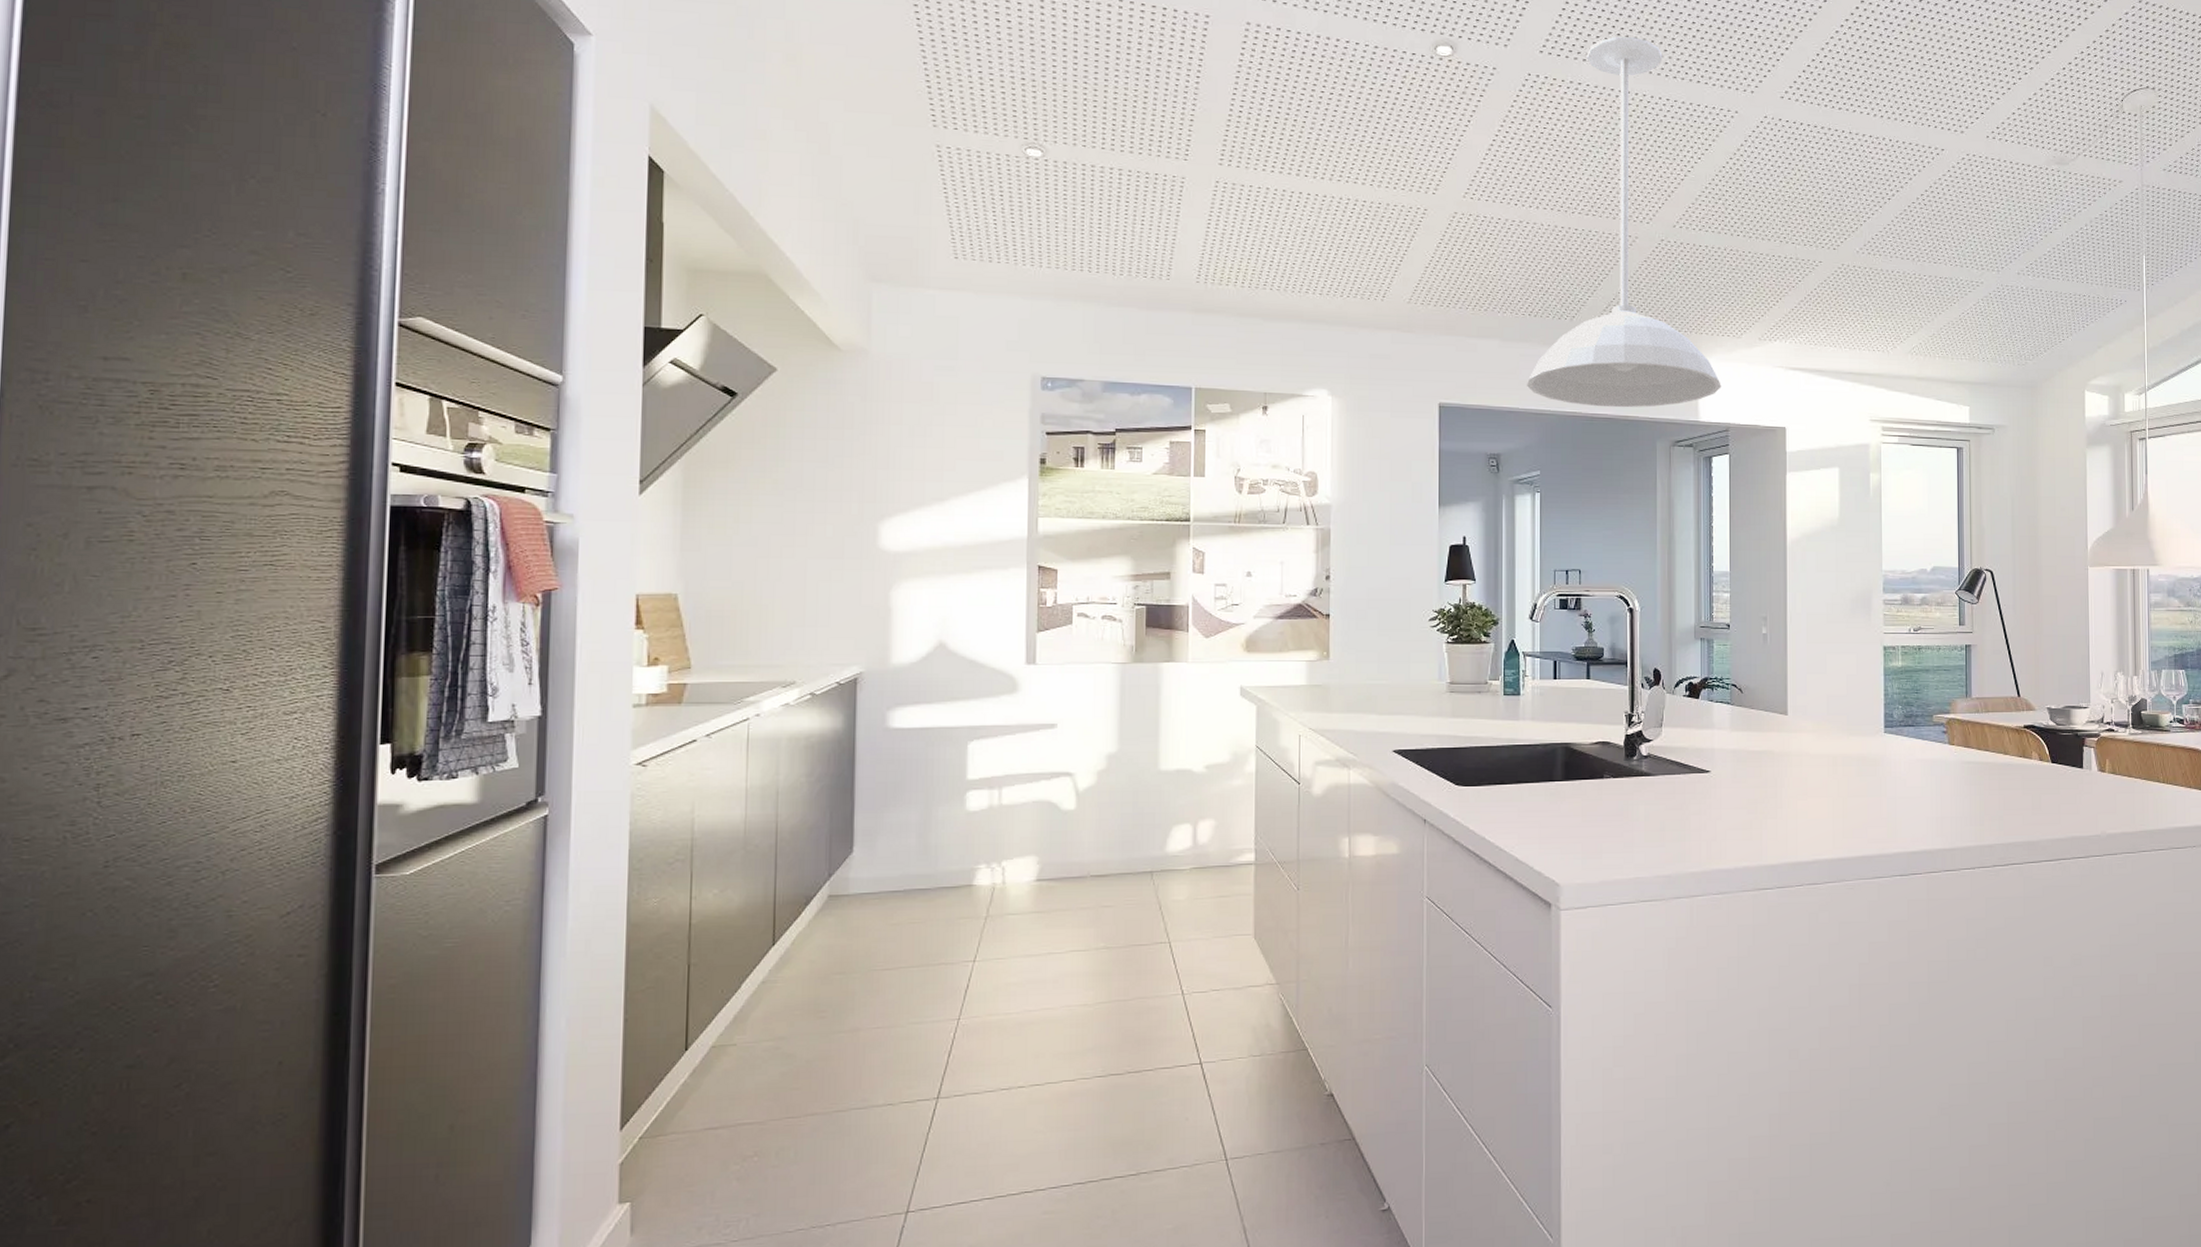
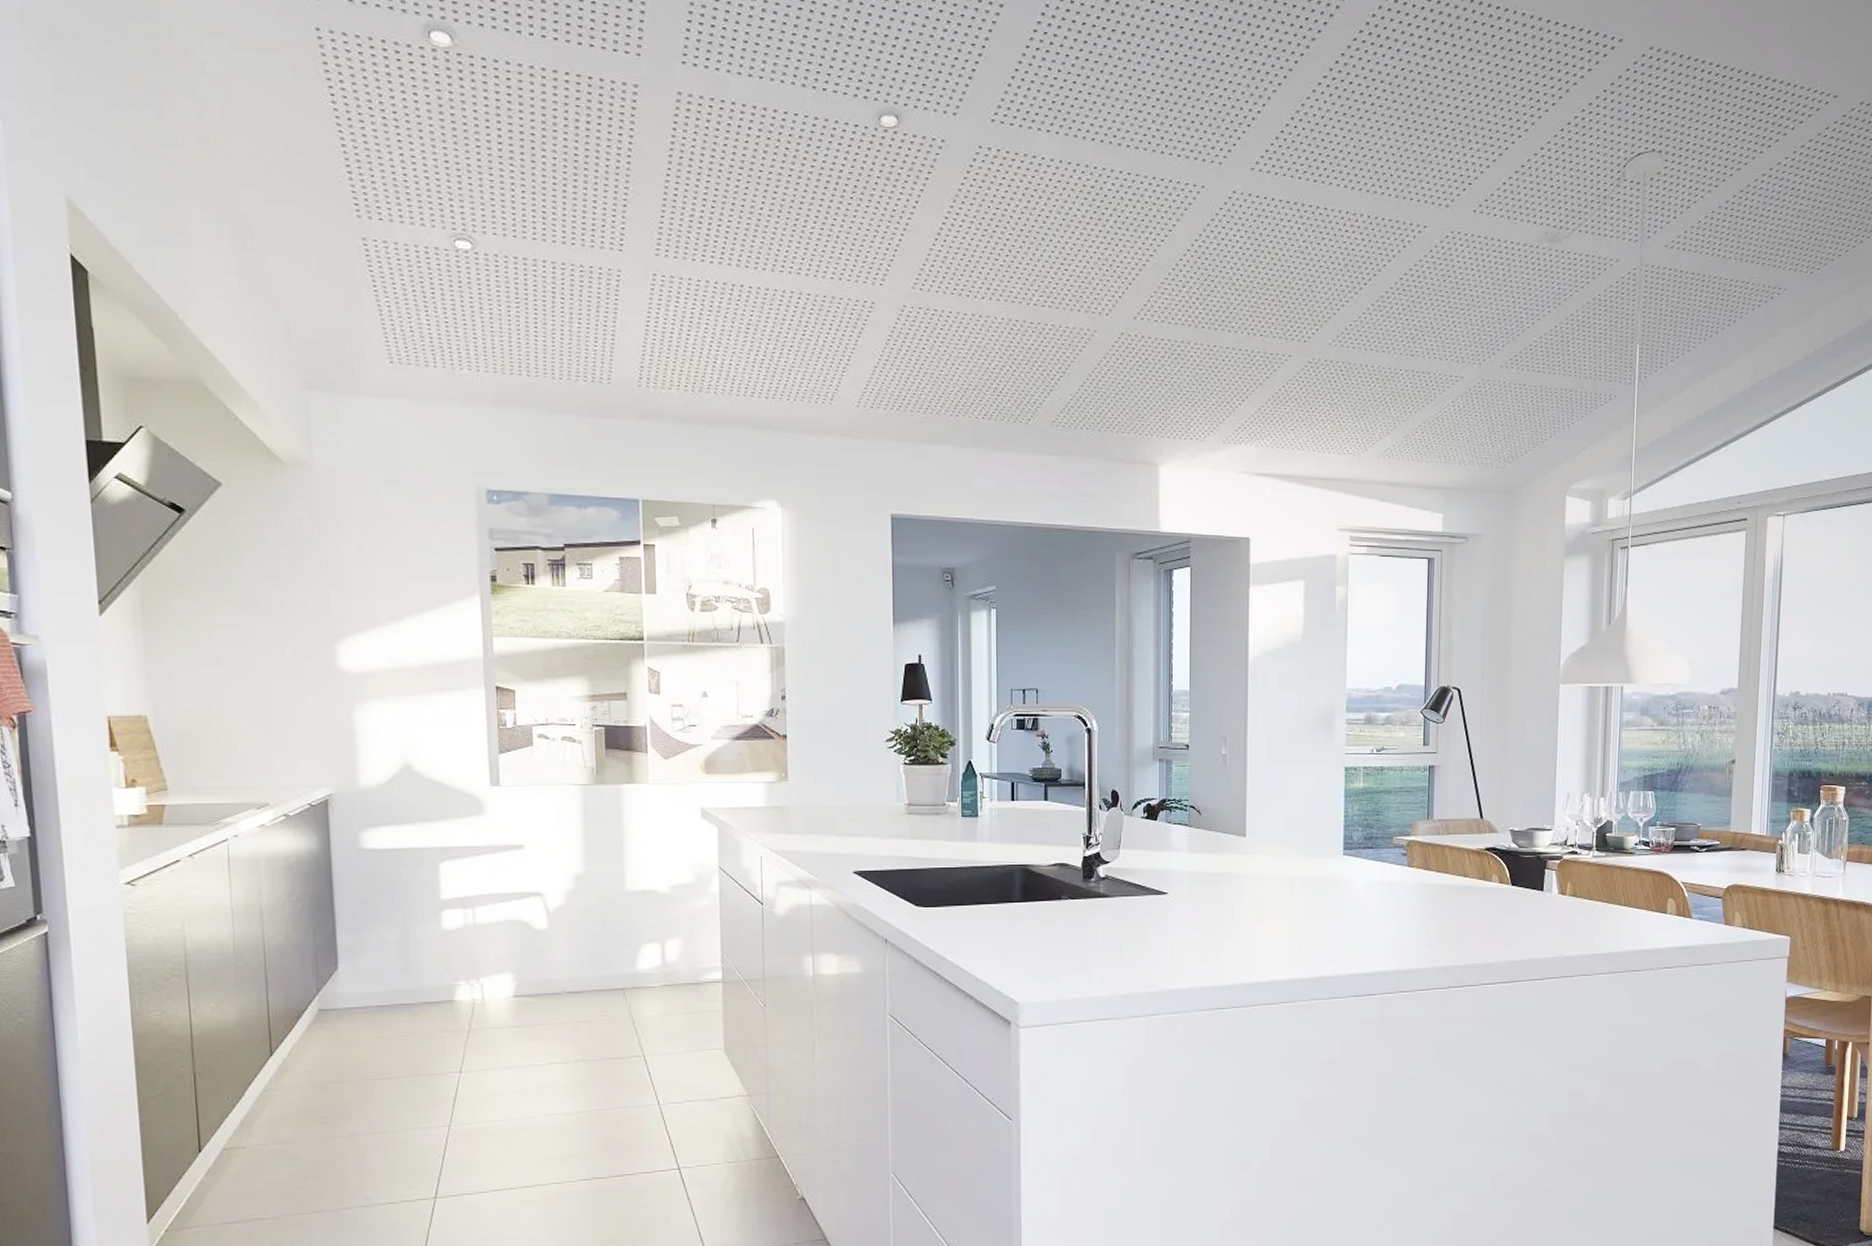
pendant light: present [1527,36,1721,408] -> none [981,100,1183,518]

